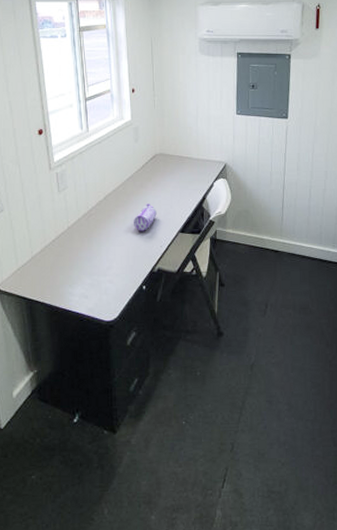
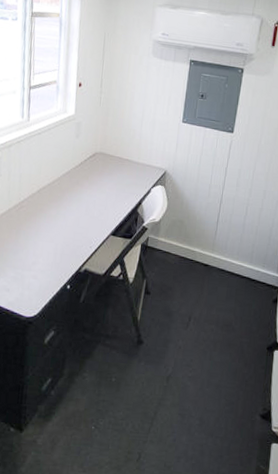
pencil case: present [134,203,157,231] -> none [65,202,90,230]

